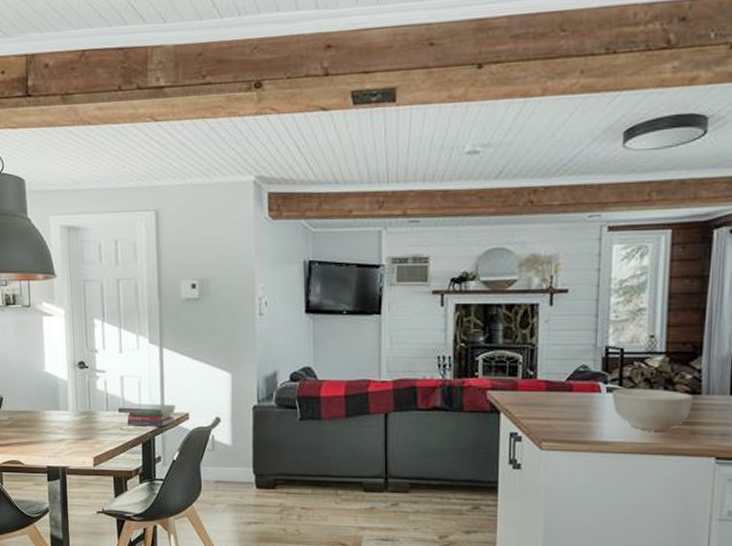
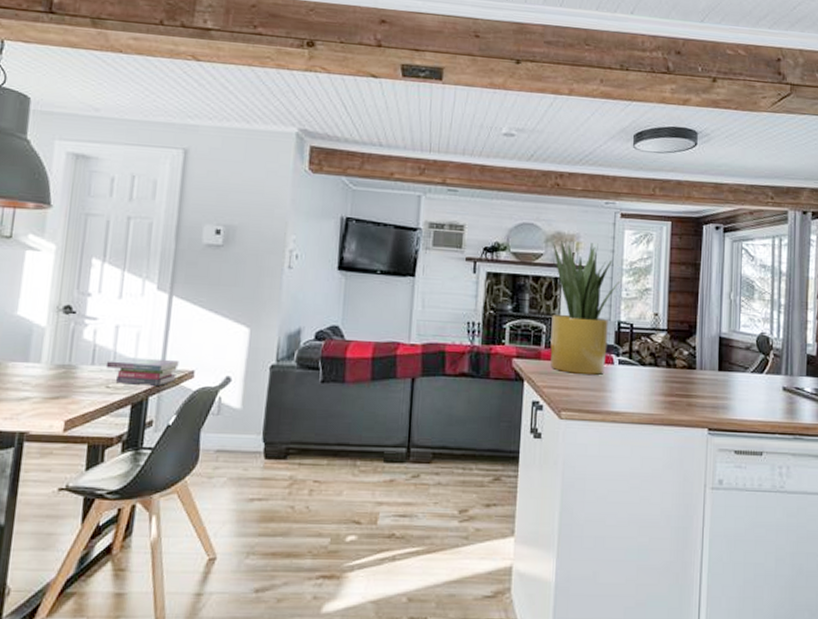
planter: none [527,263,608,404] -> present [550,241,621,375]
bowl: present [612,388,693,431] -> none [623,361,690,403]

